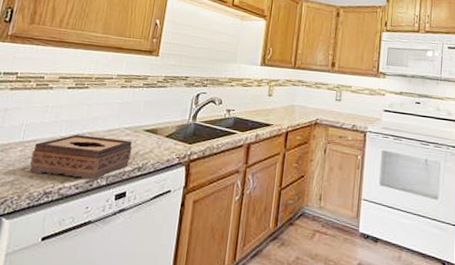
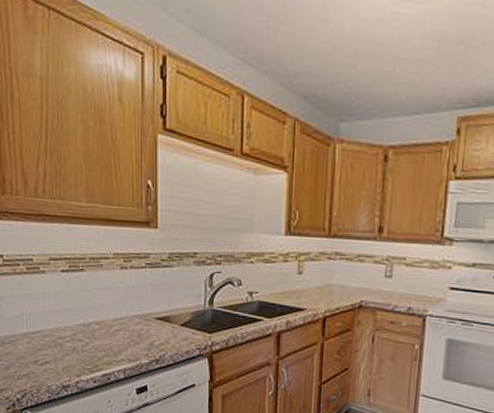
tissue box: present [30,134,133,180] -> none [40,324,146,374]

